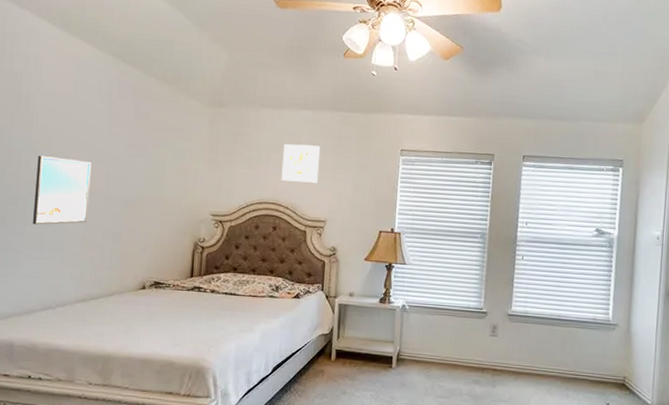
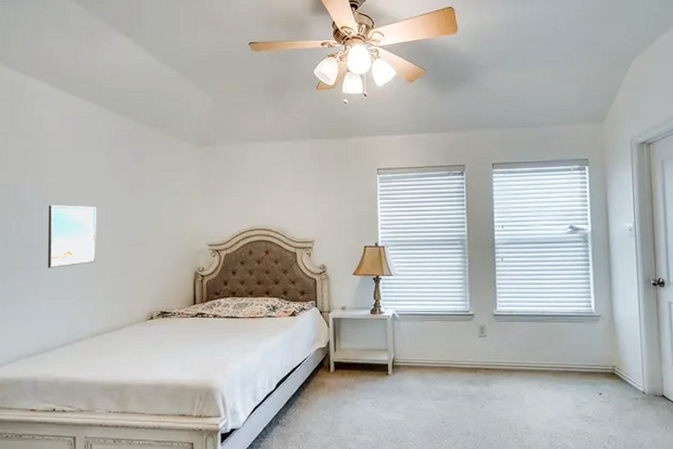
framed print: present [281,143,320,183] -> none [268,172,303,208]

